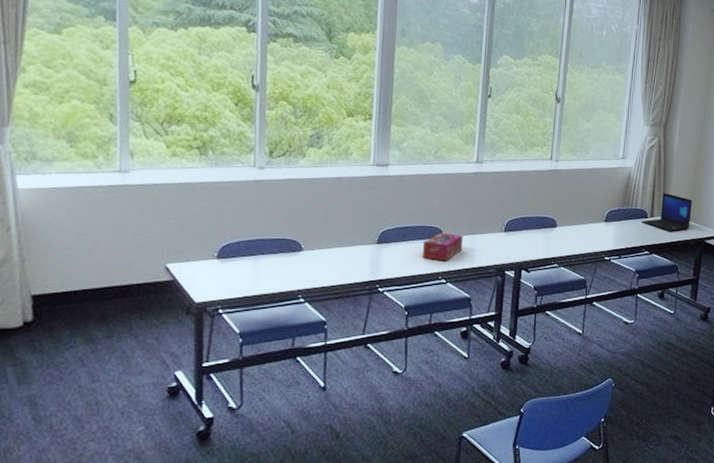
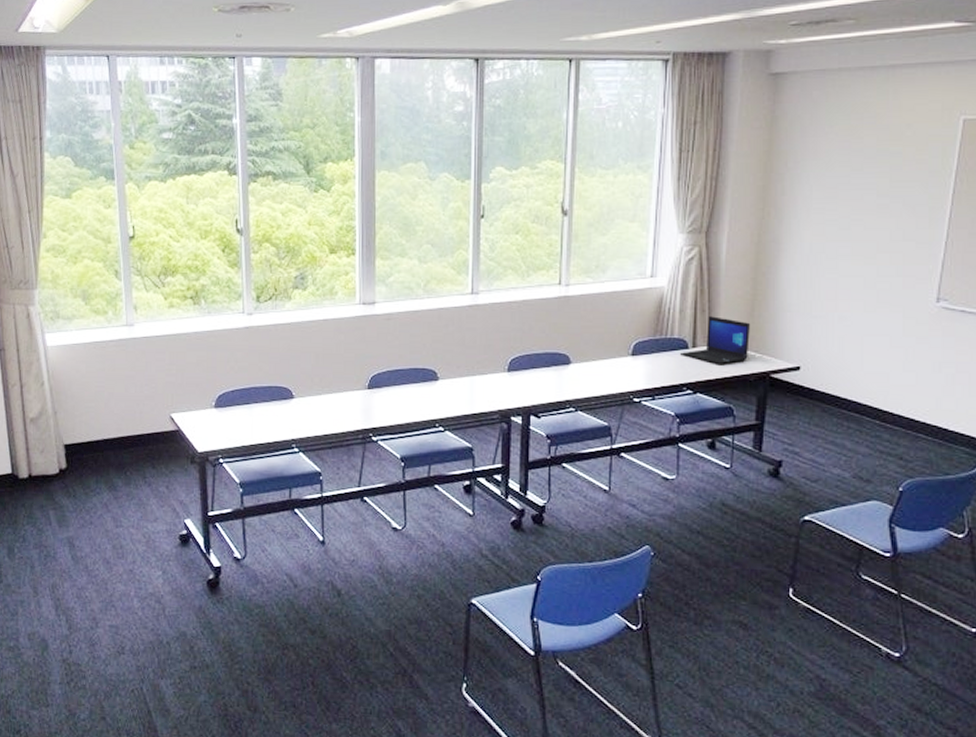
tissue box: present [423,232,463,261] -> none [417,374,461,406]

